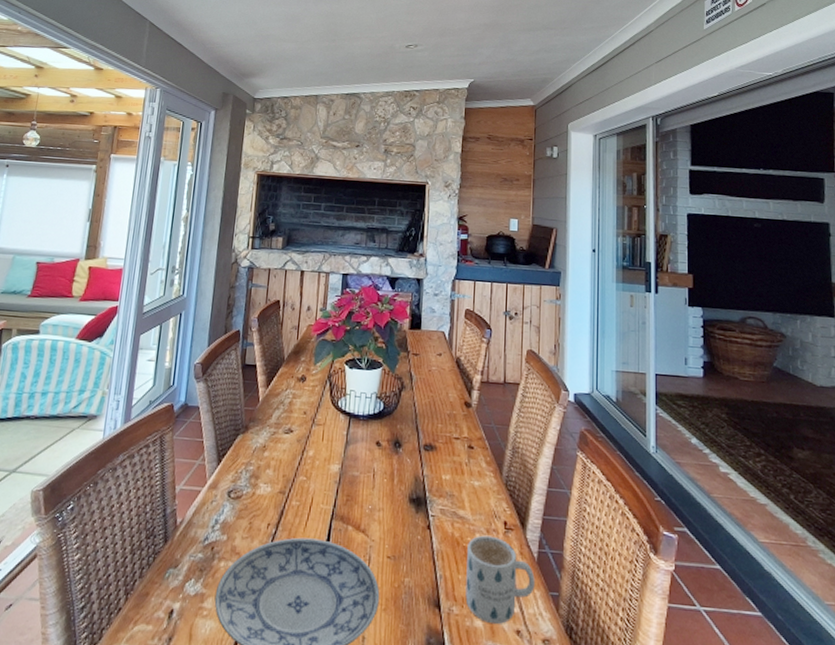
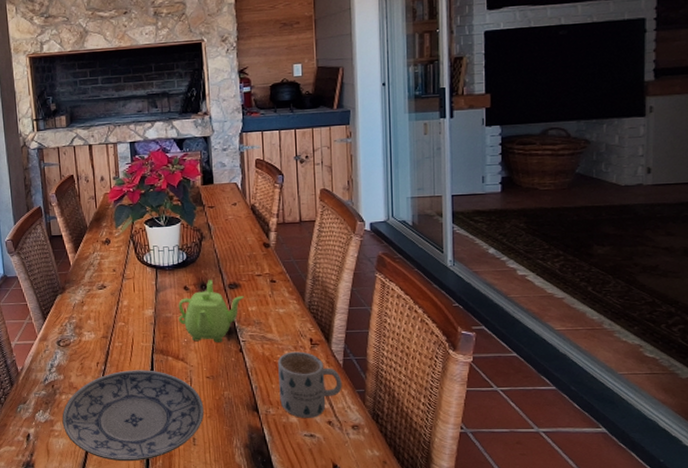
teapot: none [366,436,439,514] -> present [178,279,244,342]

